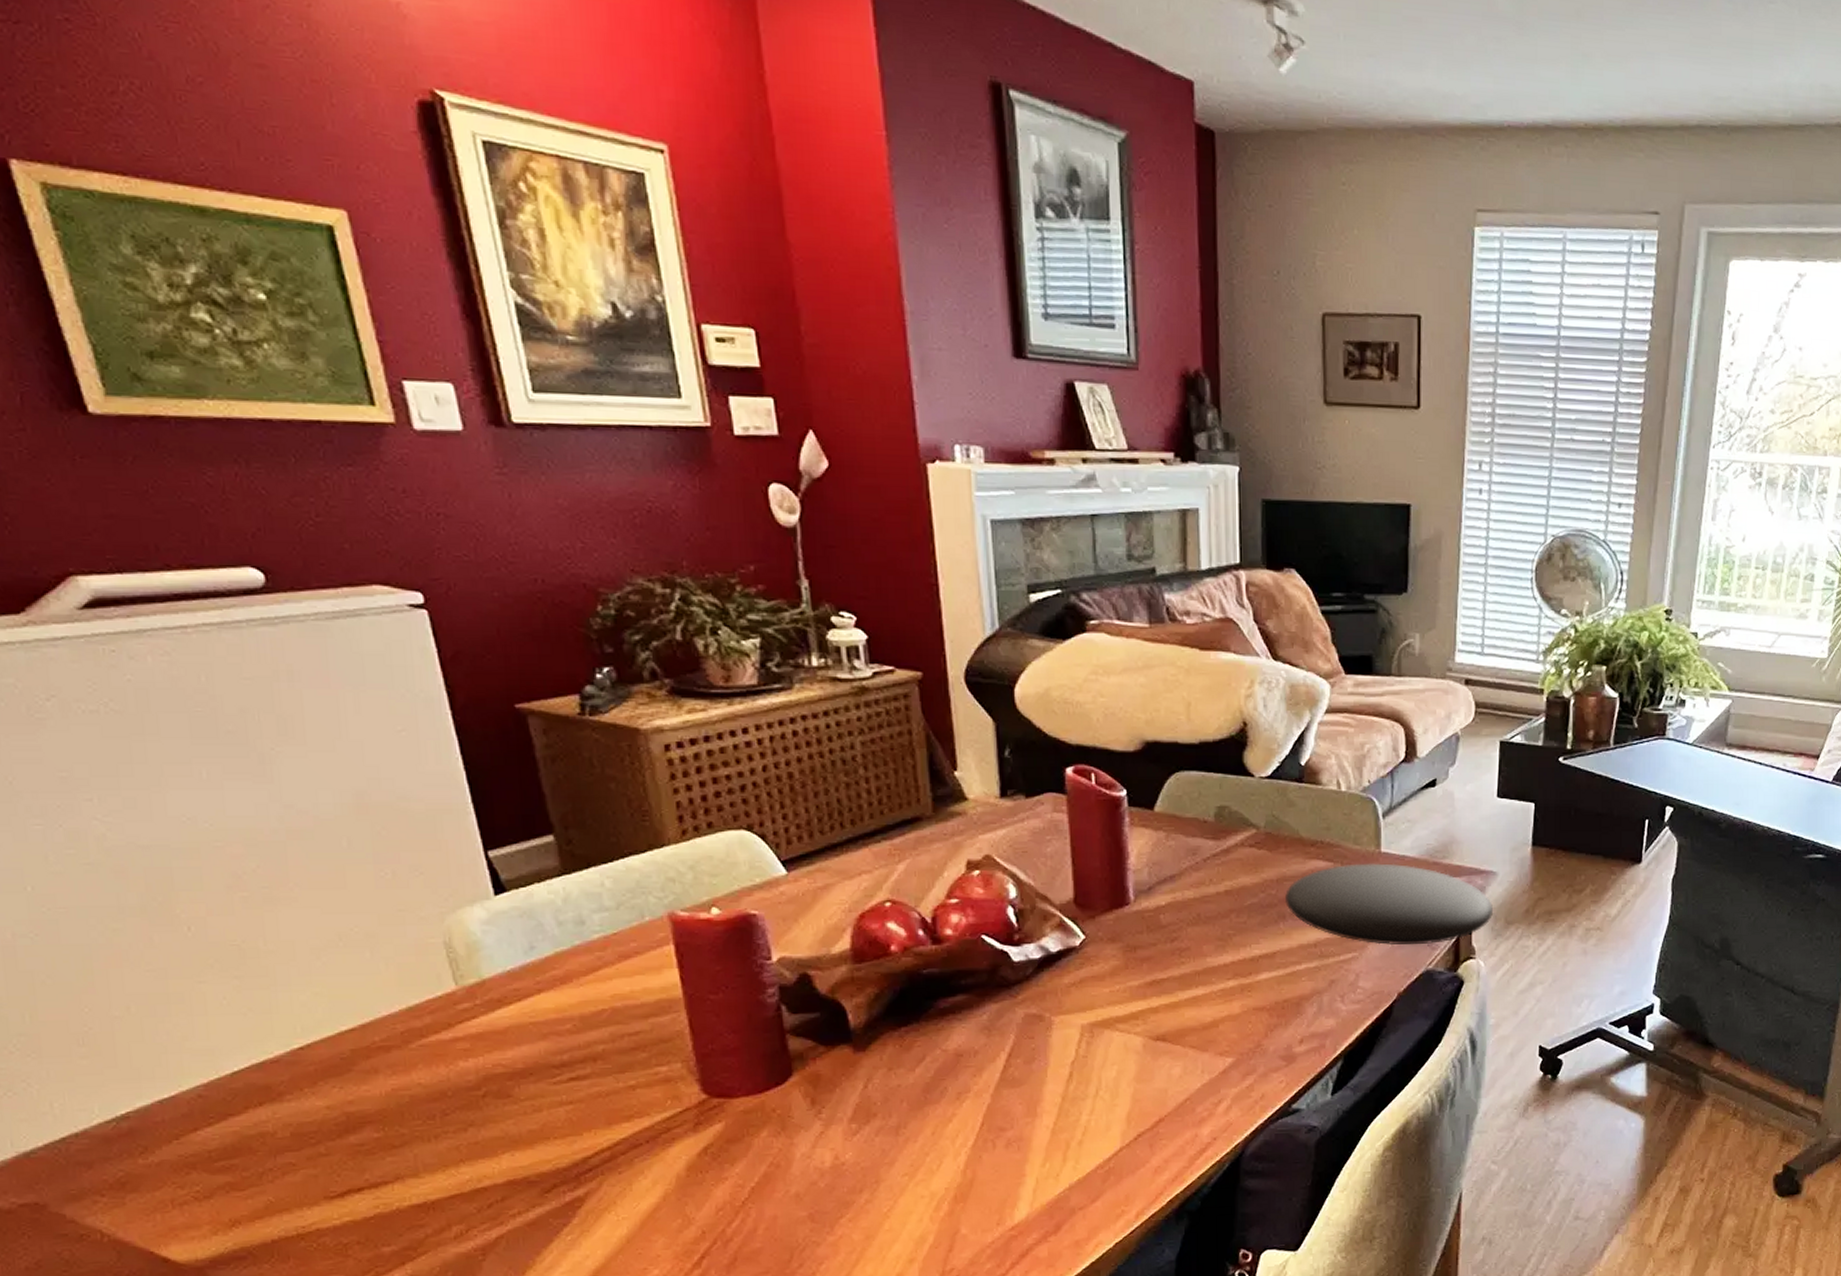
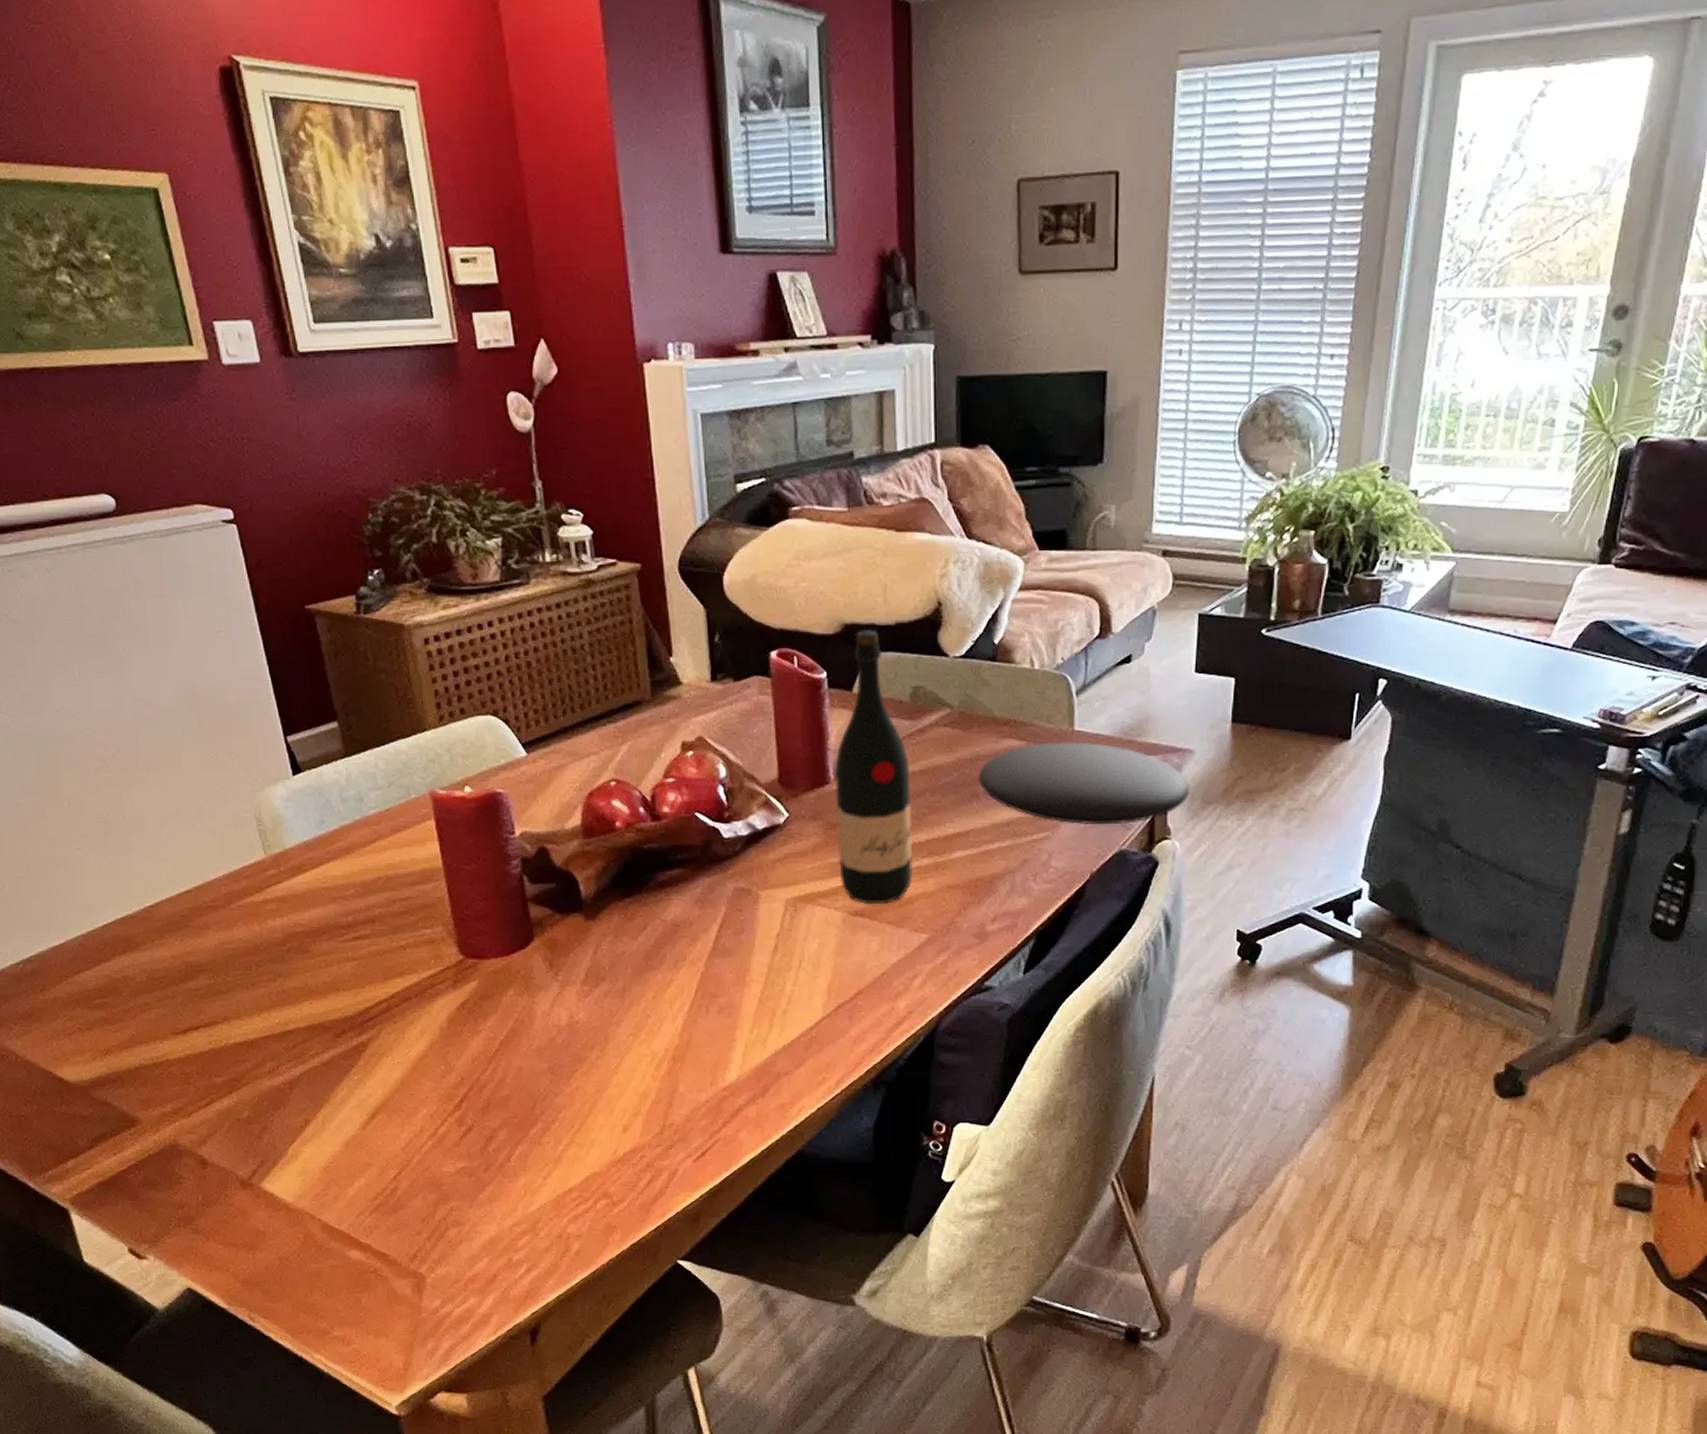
wine bottle: none [1134,748,1217,1028] -> present [834,630,912,904]

